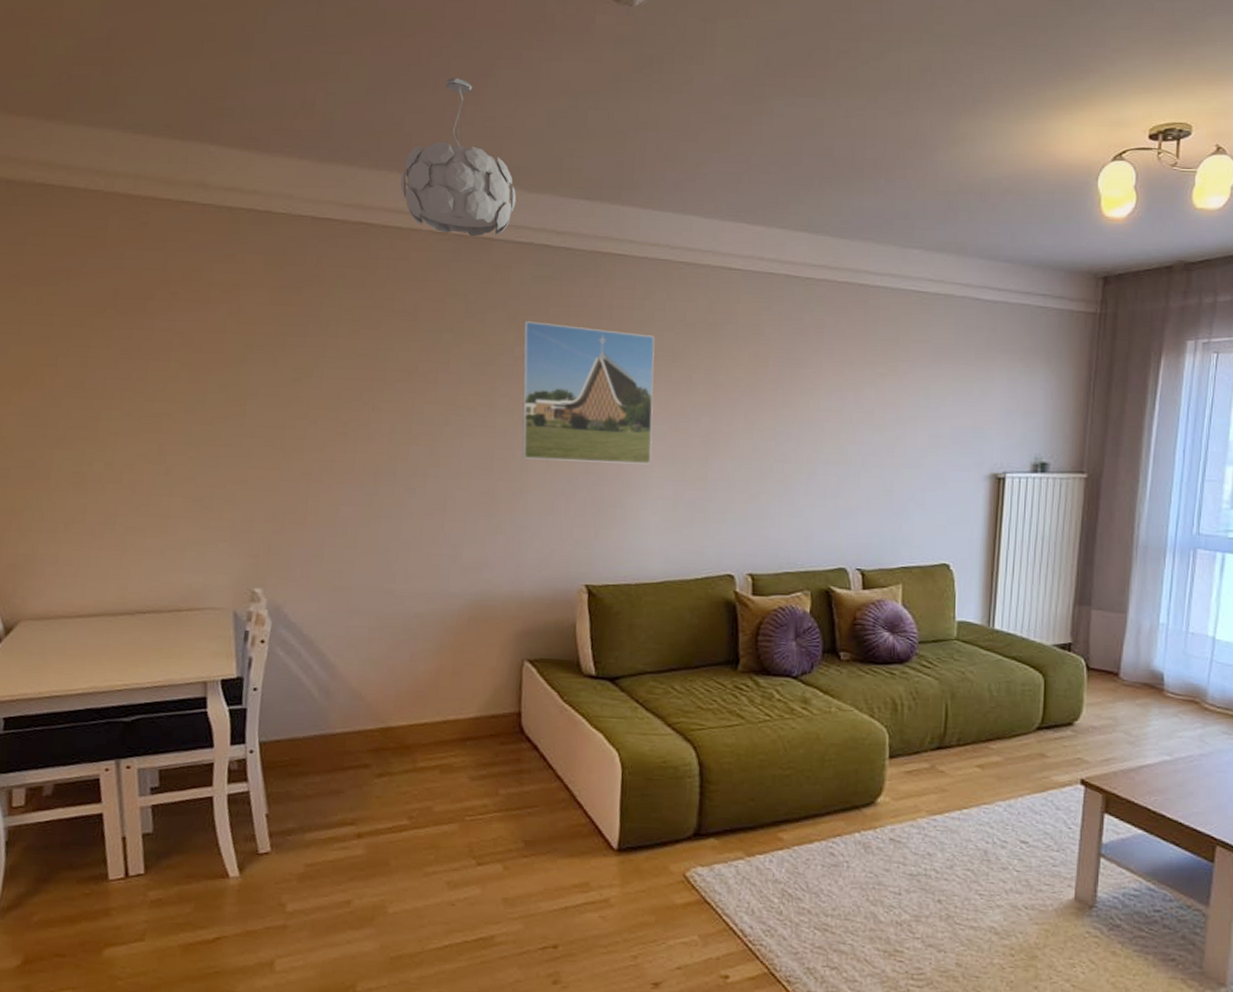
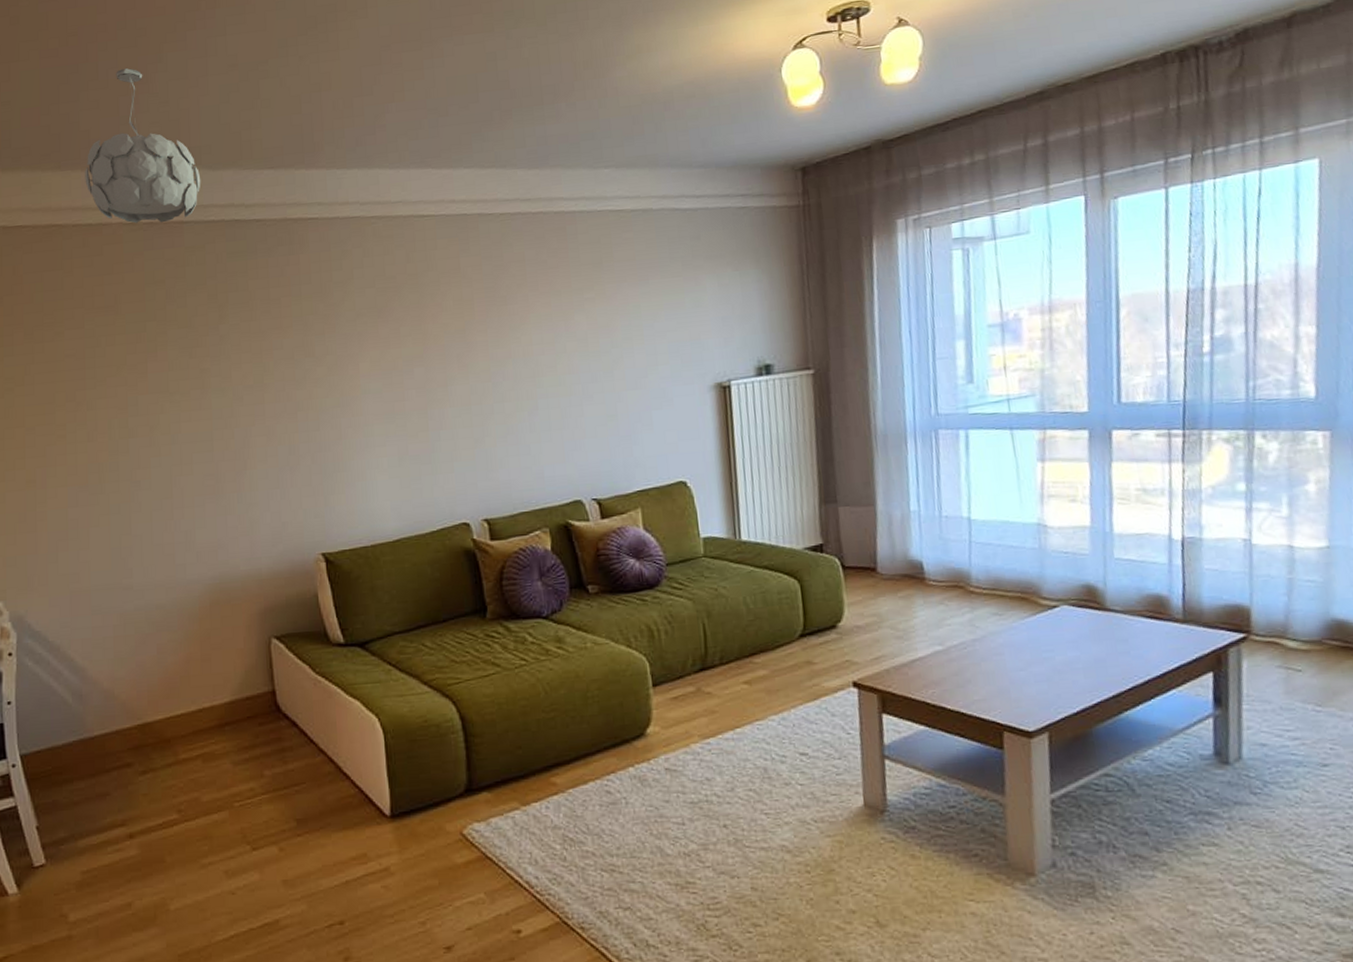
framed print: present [522,321,655,465] -> none [224,294,371,436]

